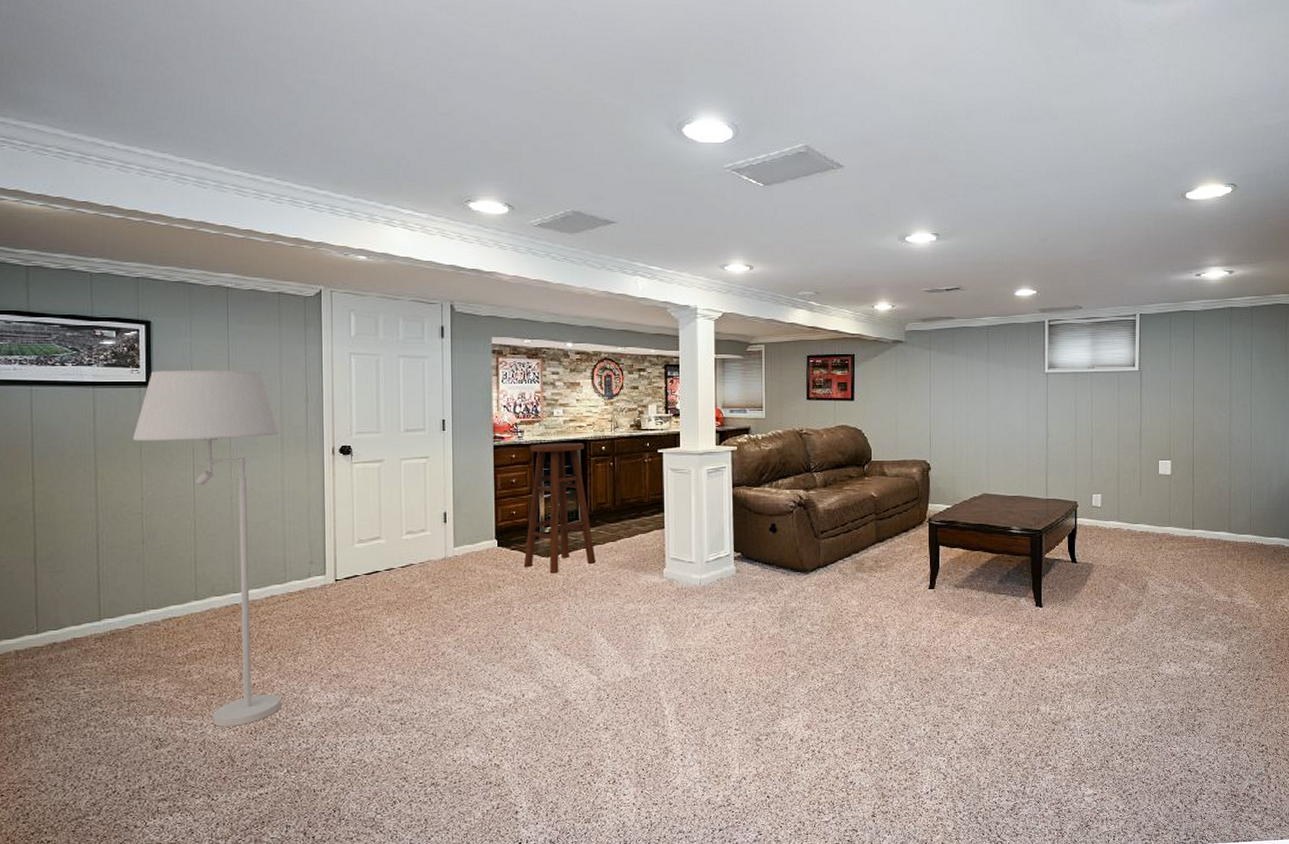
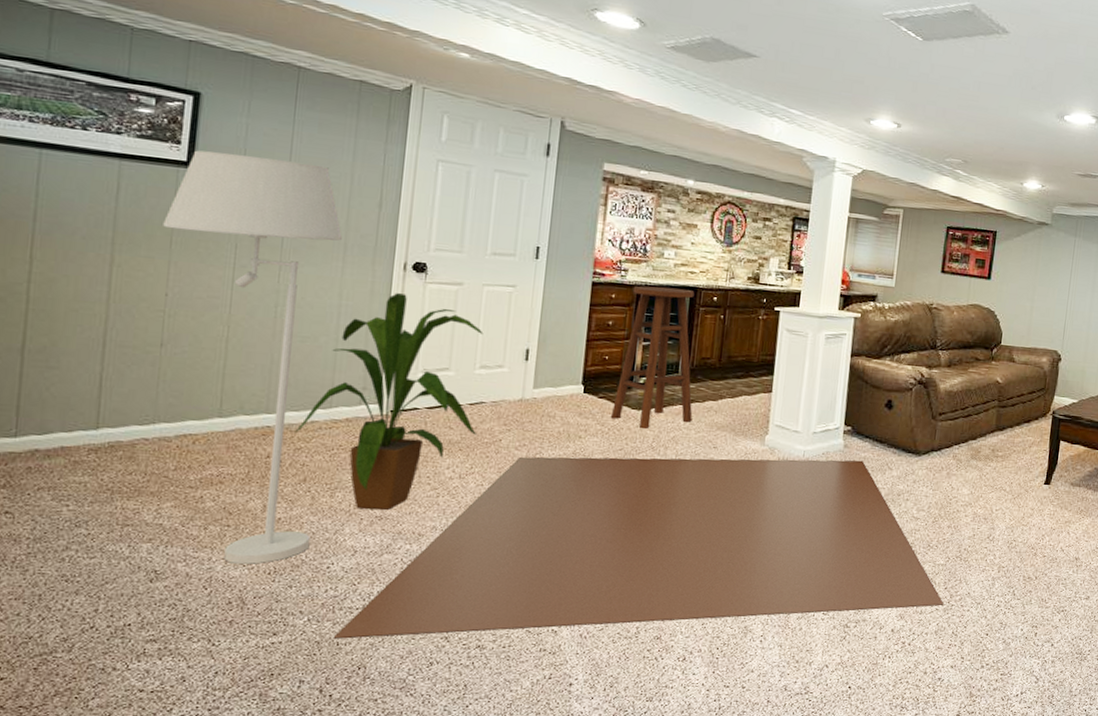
house plant: none [258,475,411,669] -> present [294,293,484,510]
area rug: none [310,583,847,786] -> present [333,456,944,639]

